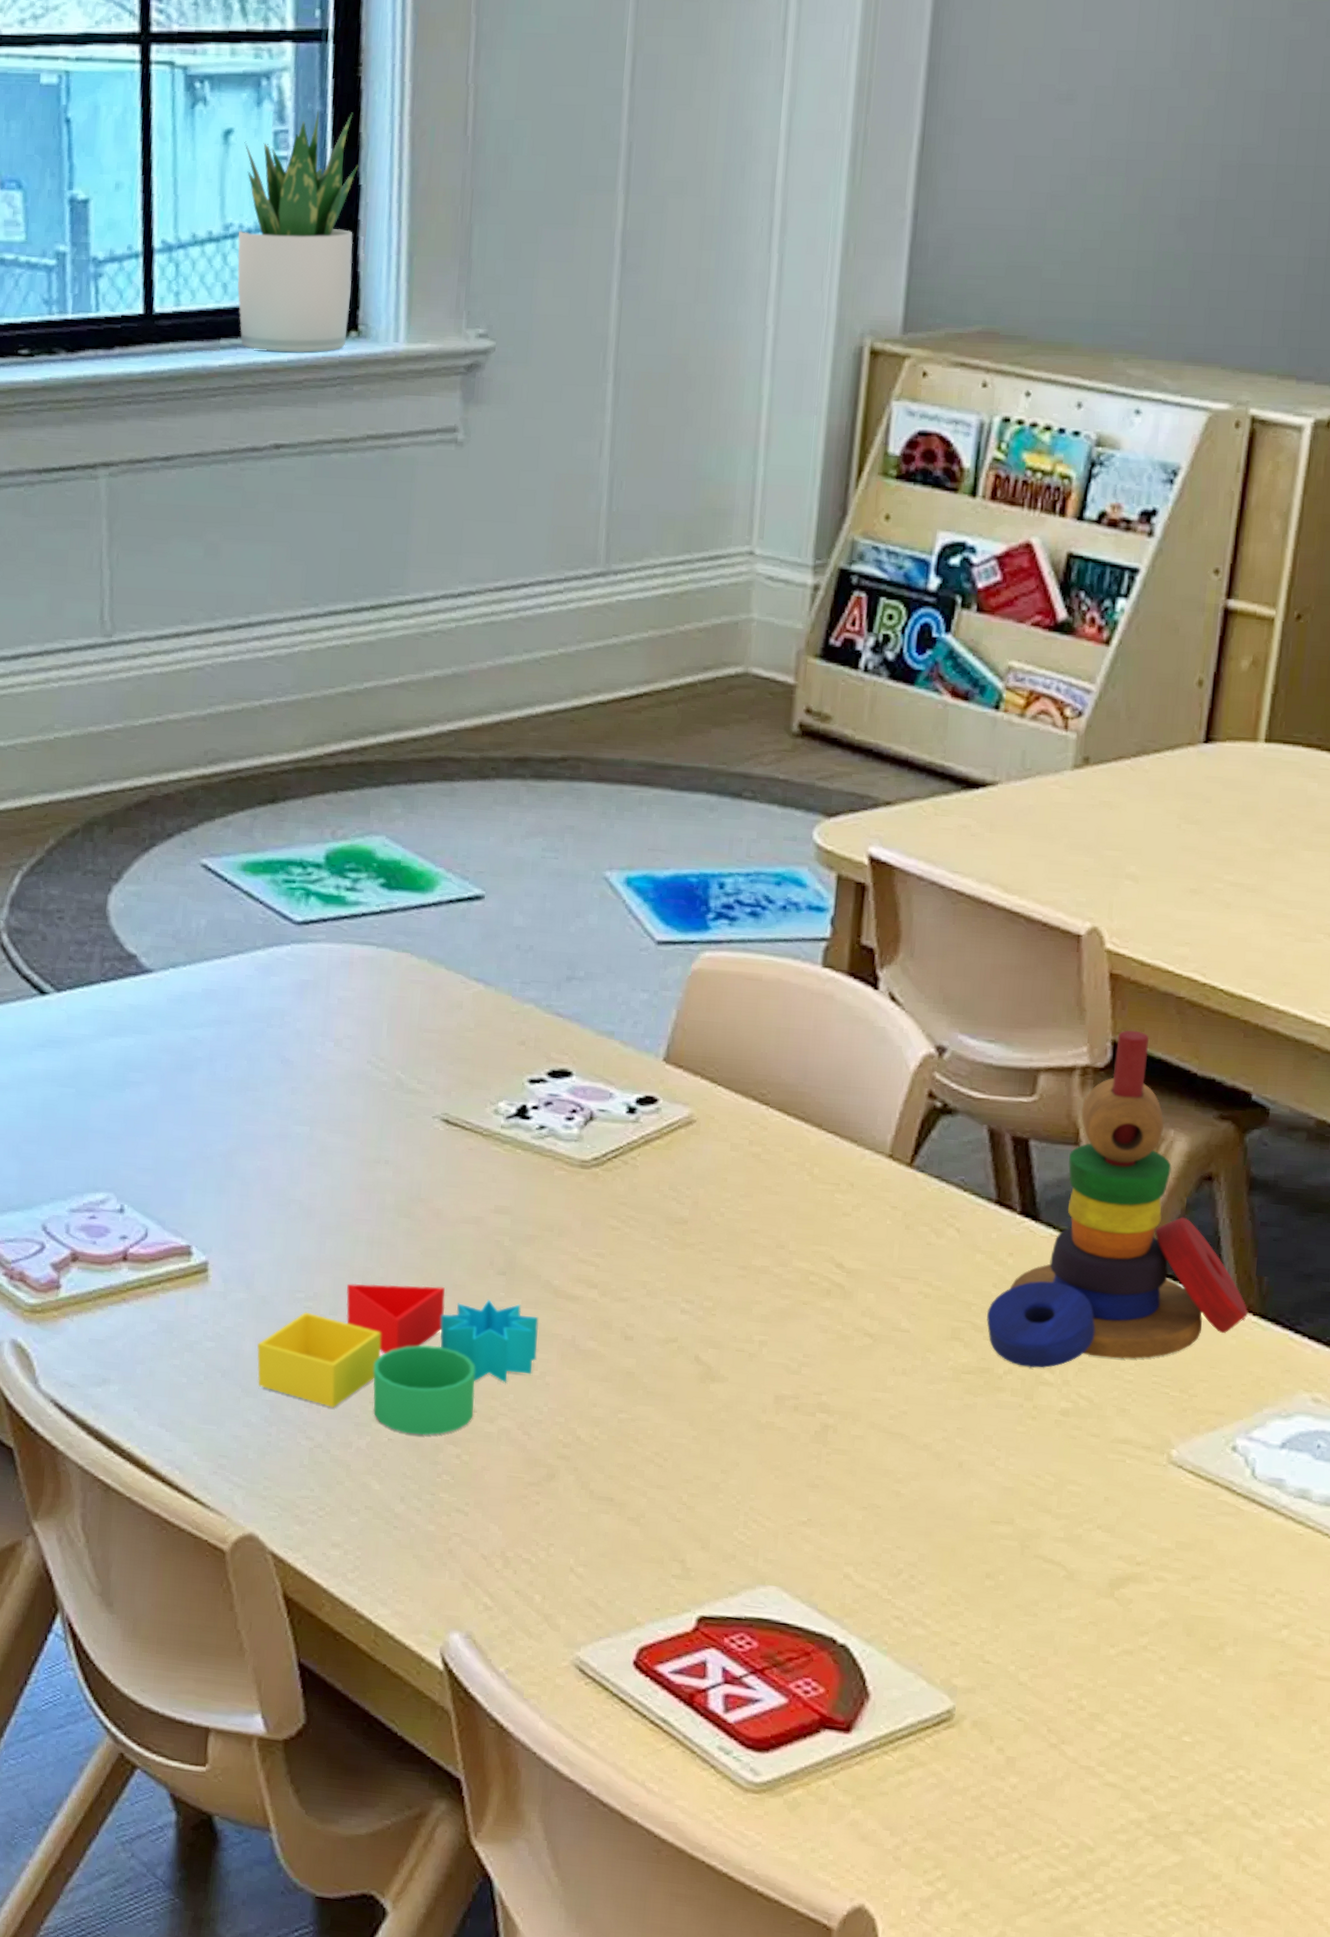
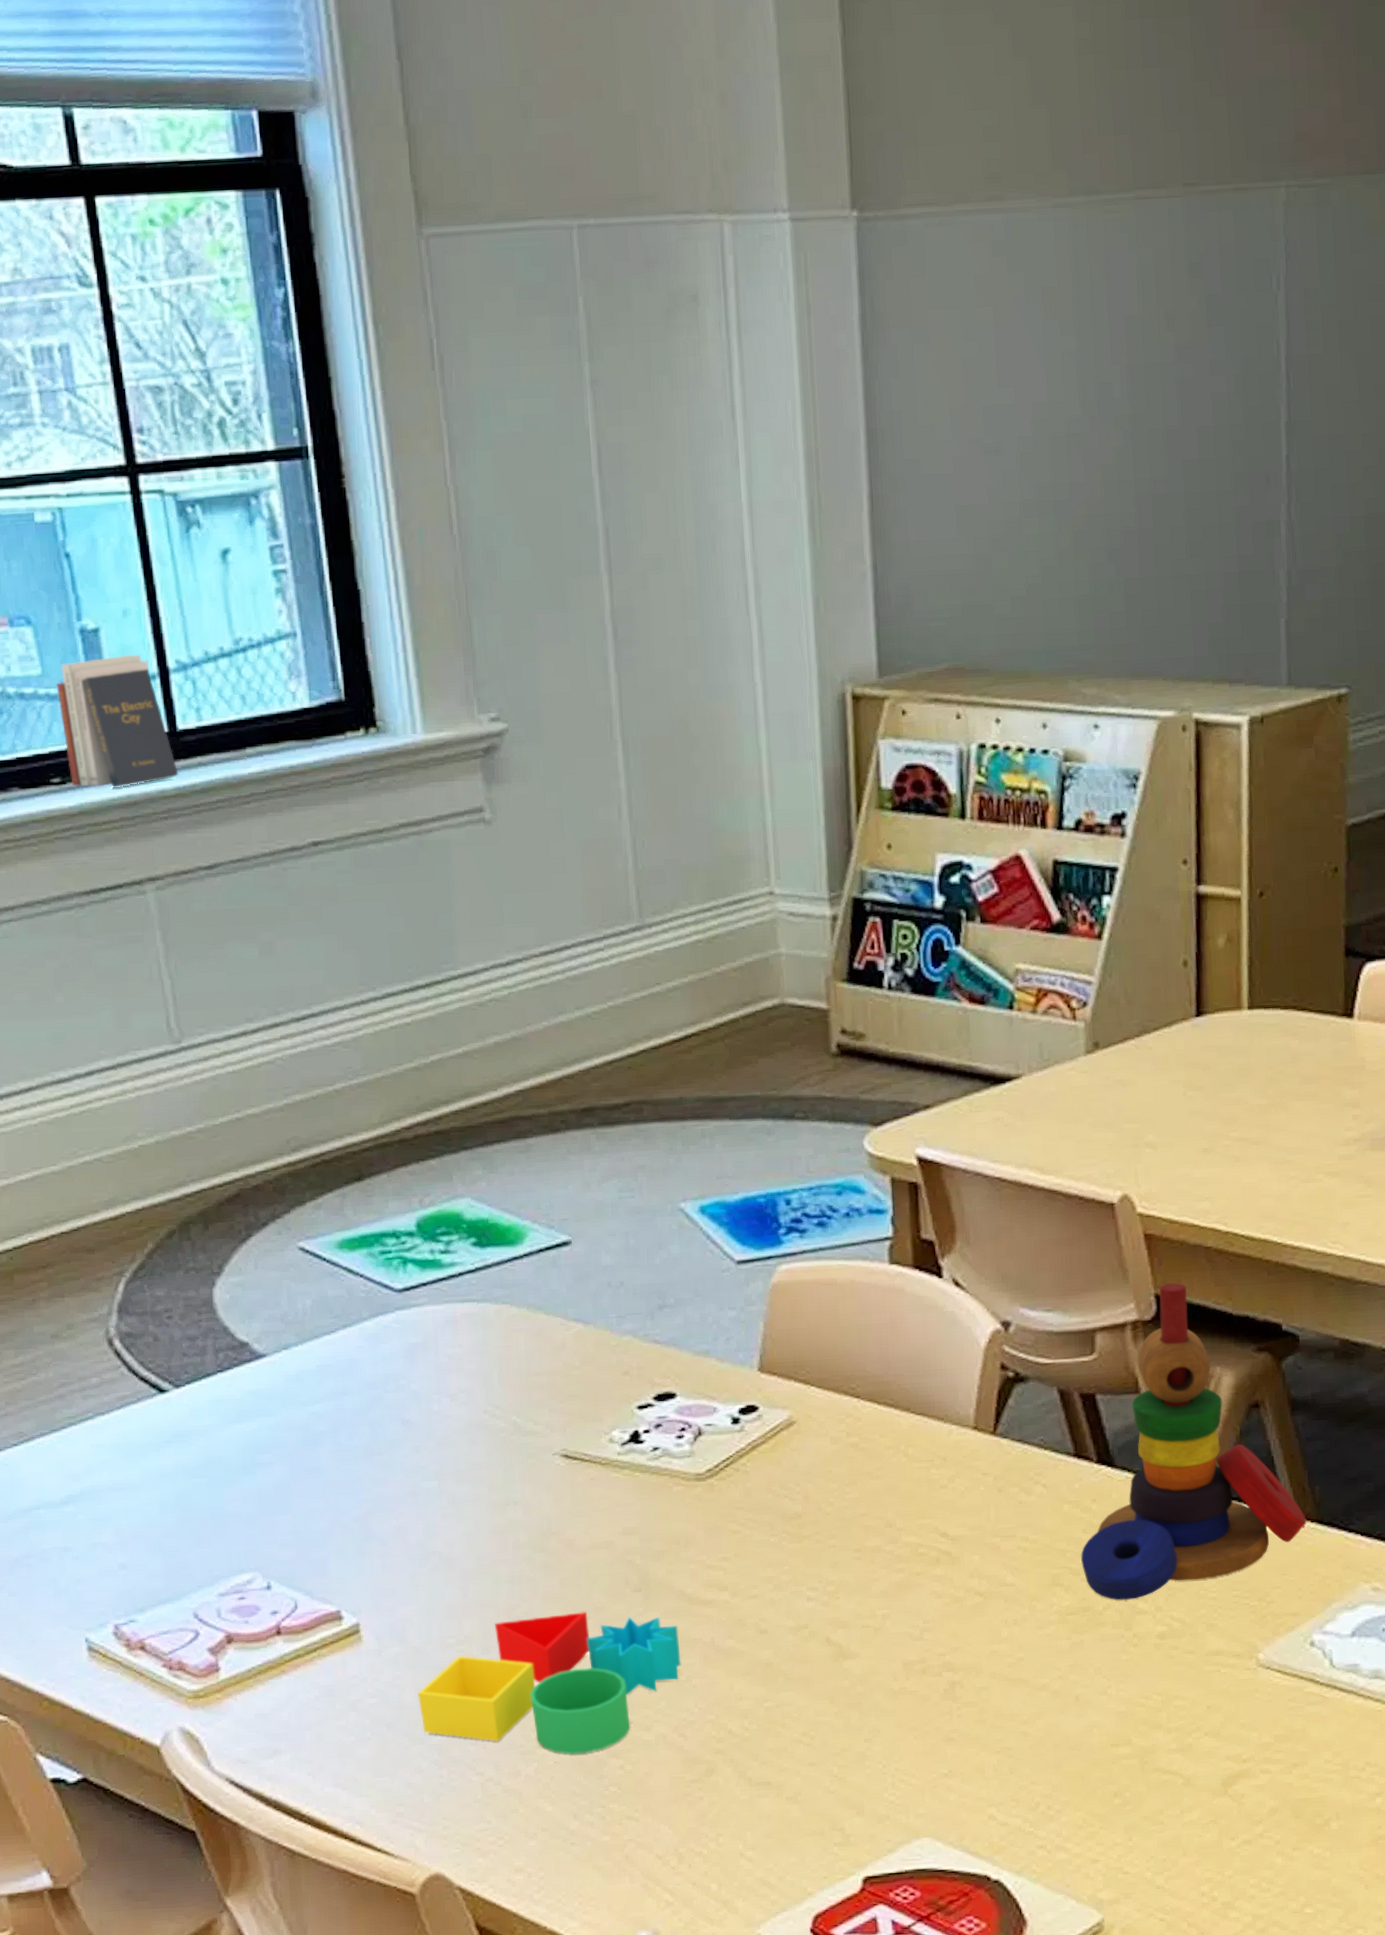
books: none [37,229,149,367] -> present [56,654,179,788]
planter: present [237,110,359,353] -> none [242,522,367,755]

